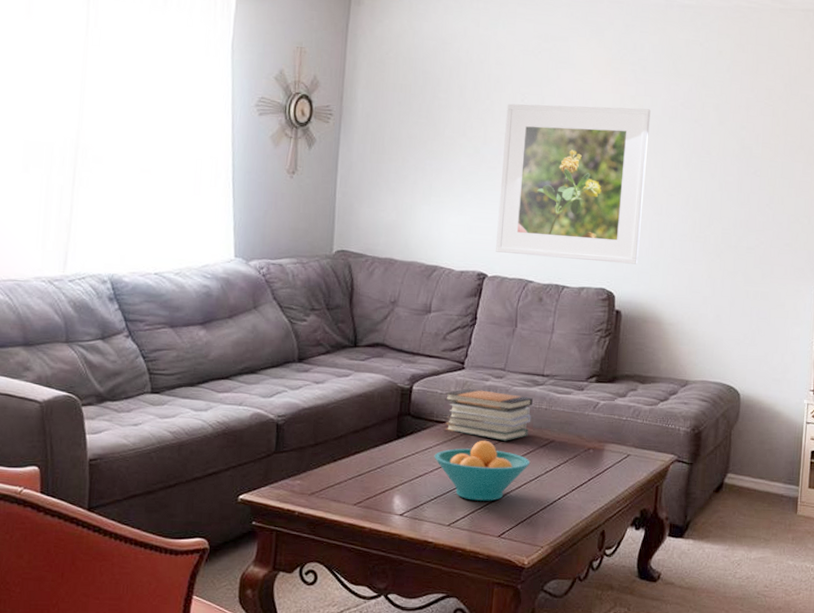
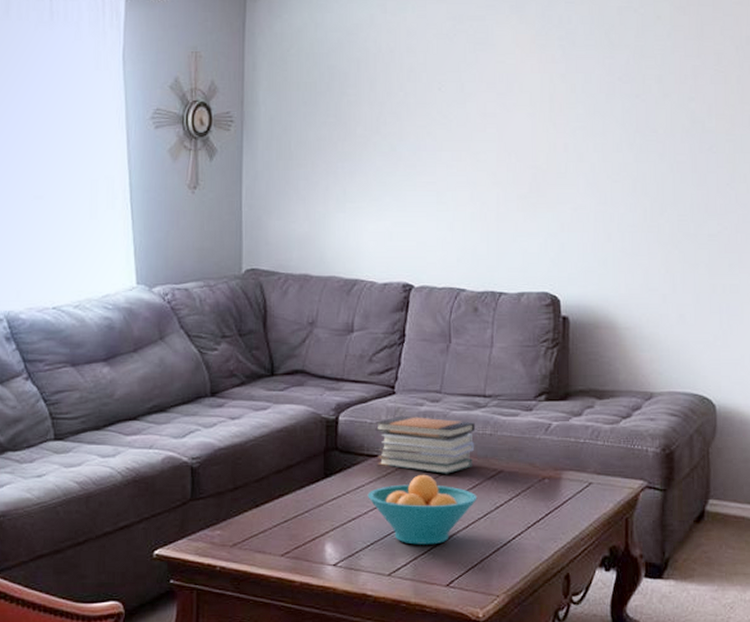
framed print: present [496,103,651,265] -> none [421,87,585,263]

